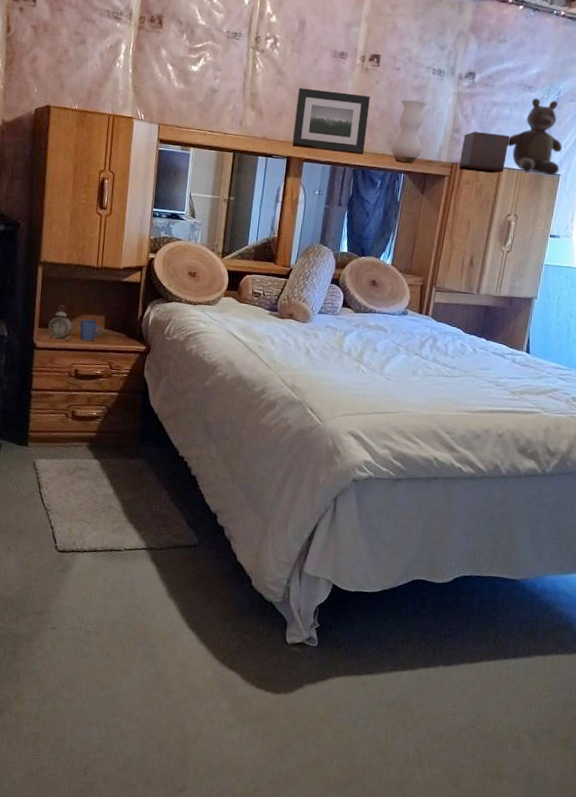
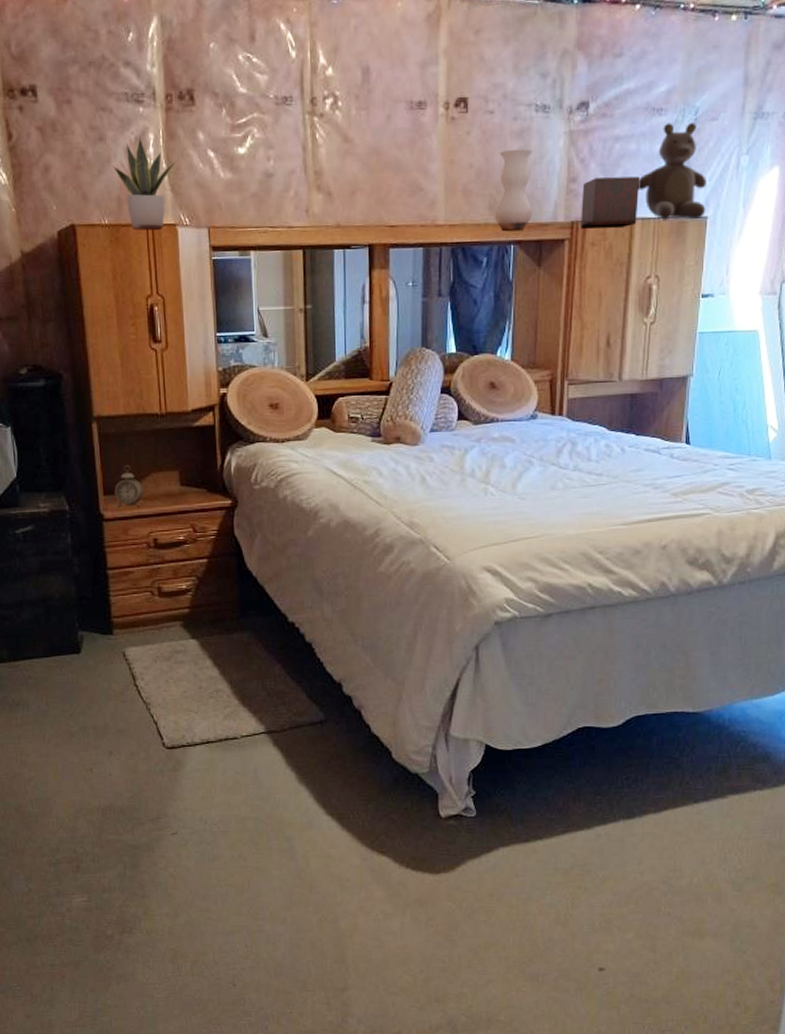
mug: present [80,319,102,342] -> none [151,478,178,504]
potted plant: none [89,45,141,121] -> present [113,136,176,231]
picture frame: present [291,88,370,155] -> none [372,152,462,232]

